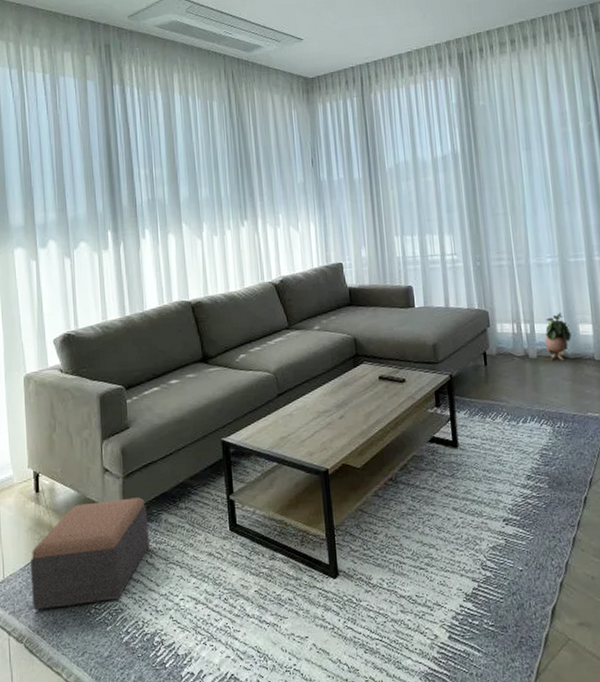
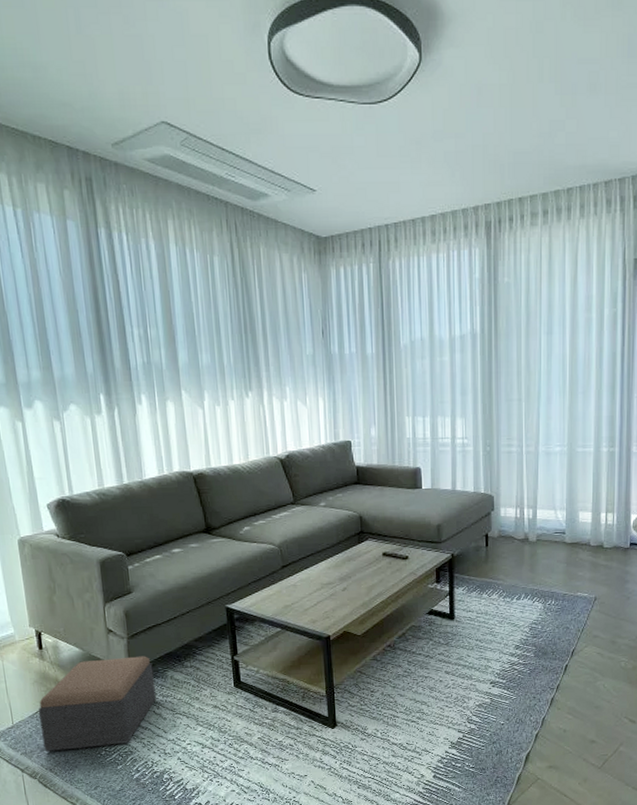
potted plant: present [544,312,572,361] -> none [544,500,571,546]

